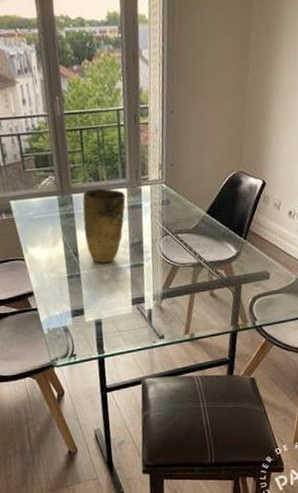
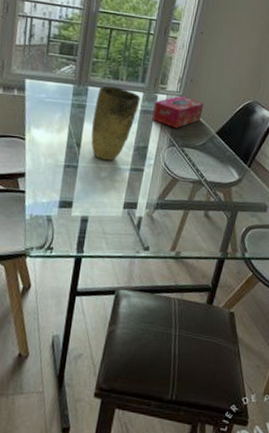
tissue box: none [140,182,189,217] -> present [152,95,204,128]

